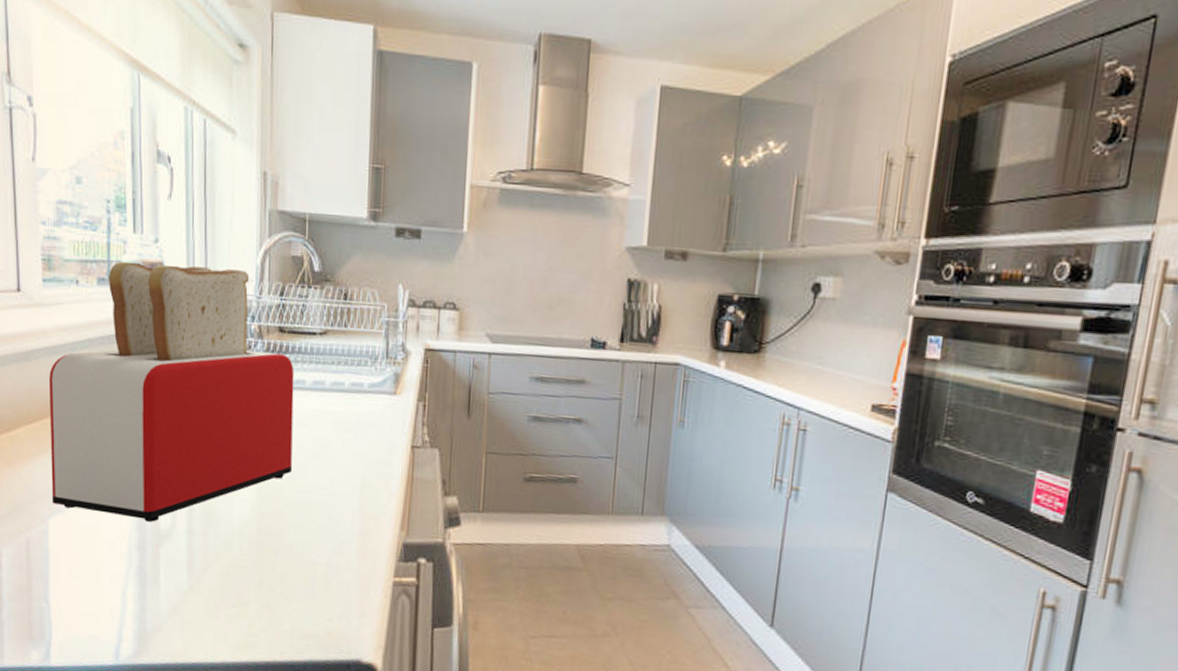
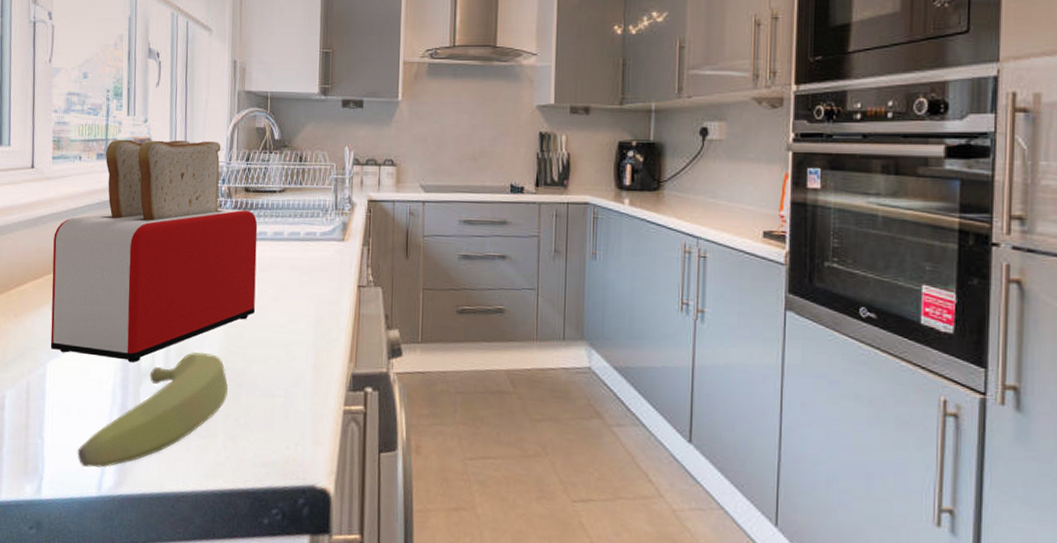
banana: none [89,513,261,635] -> present [77,352,228,468]

